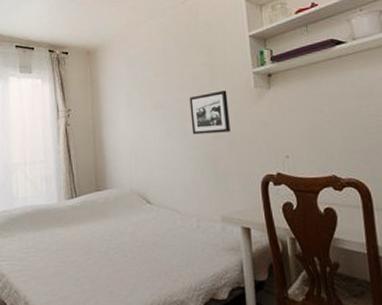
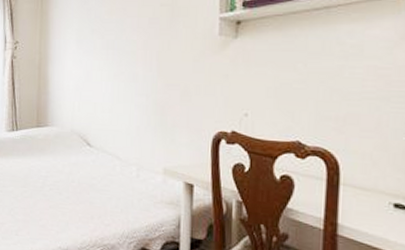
picture frame: present [189,90,230,135] -> none [142,35,187,81]

